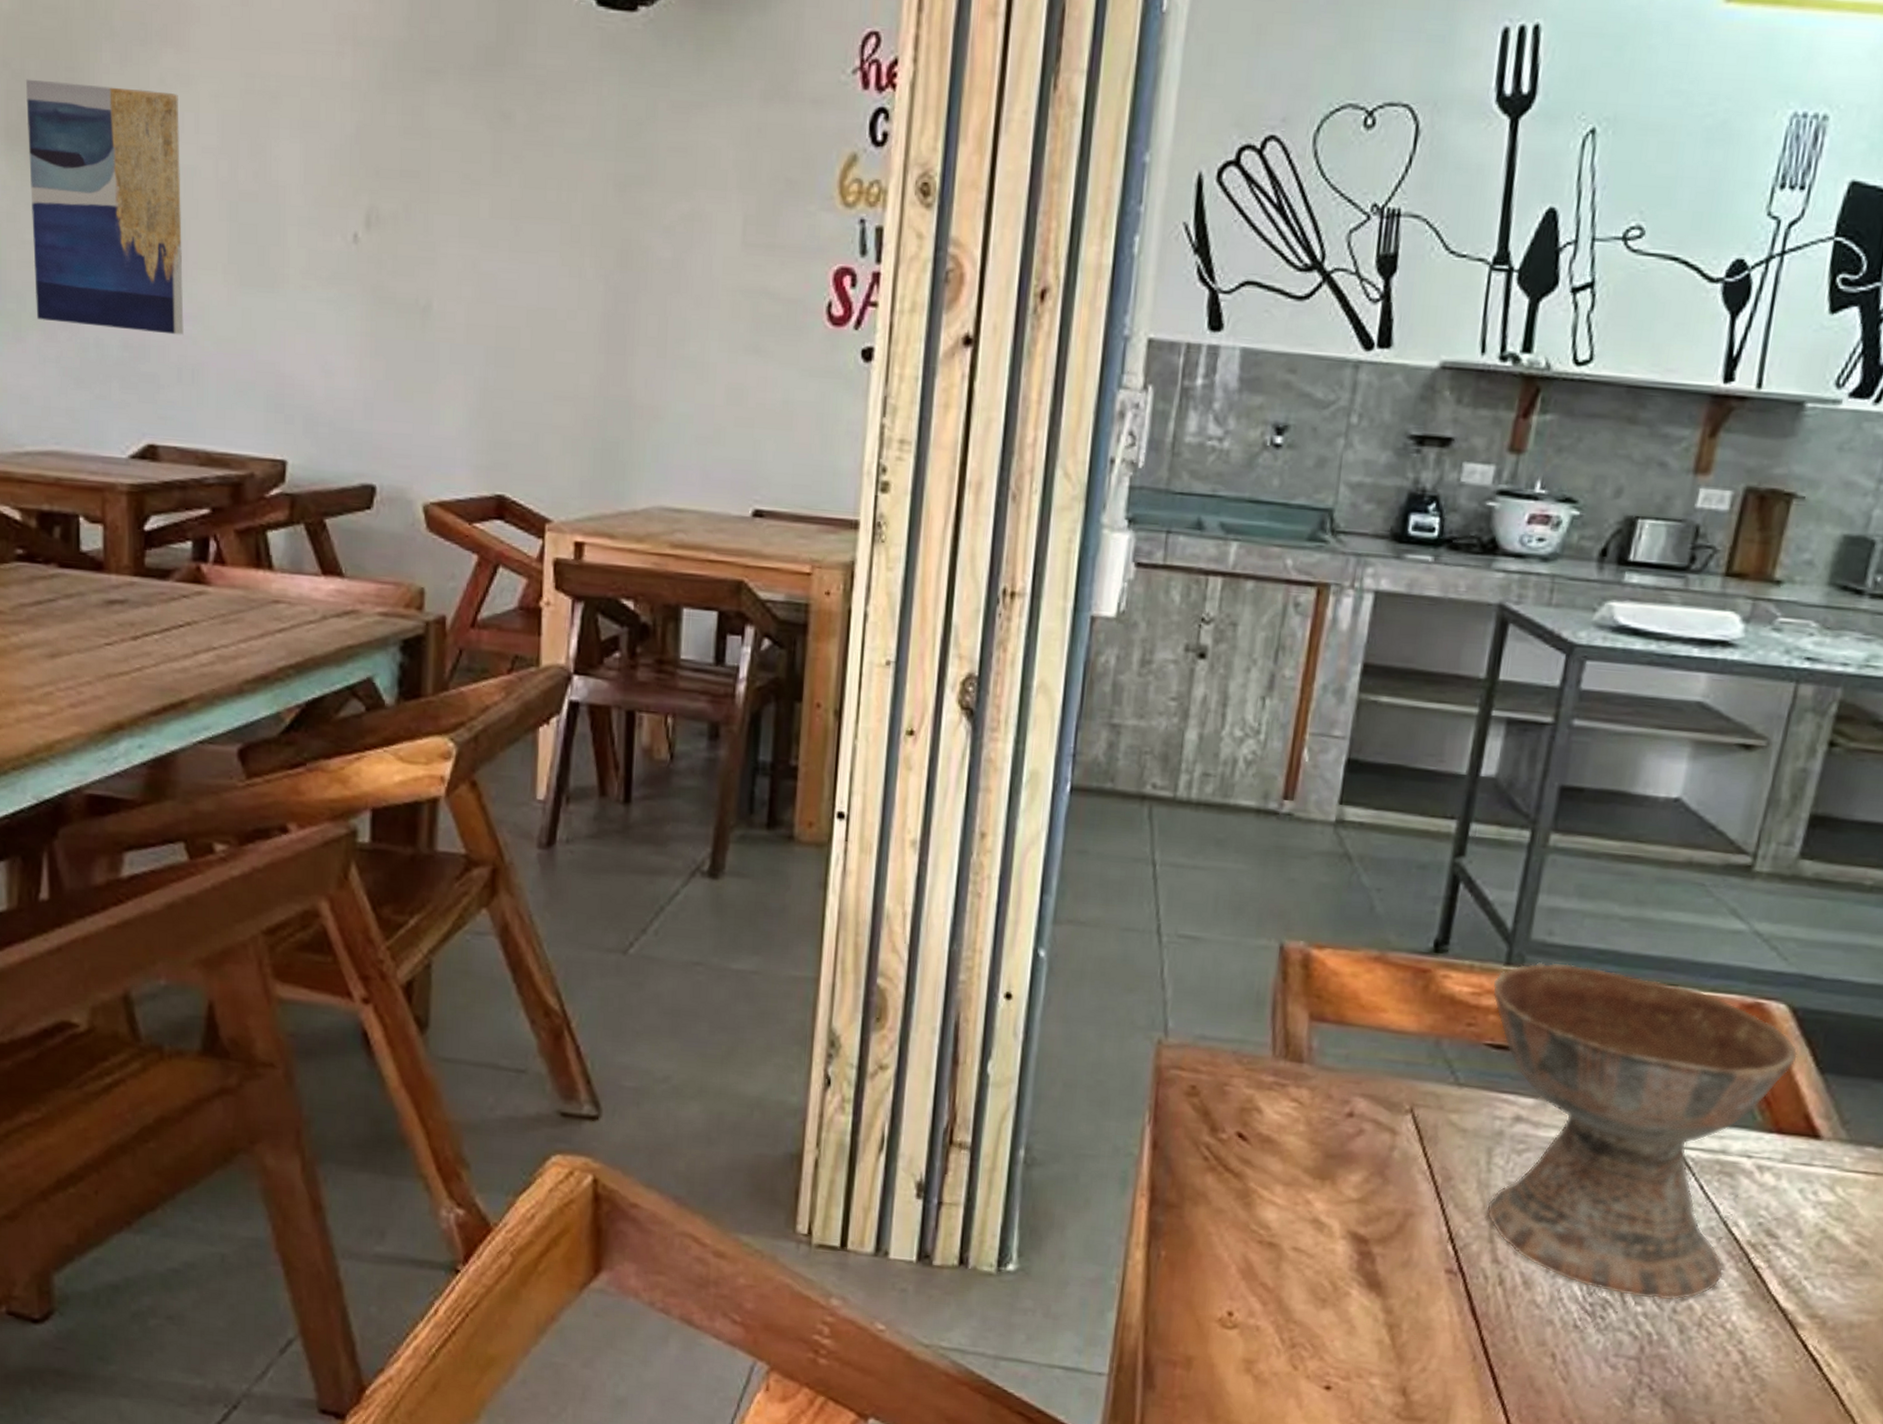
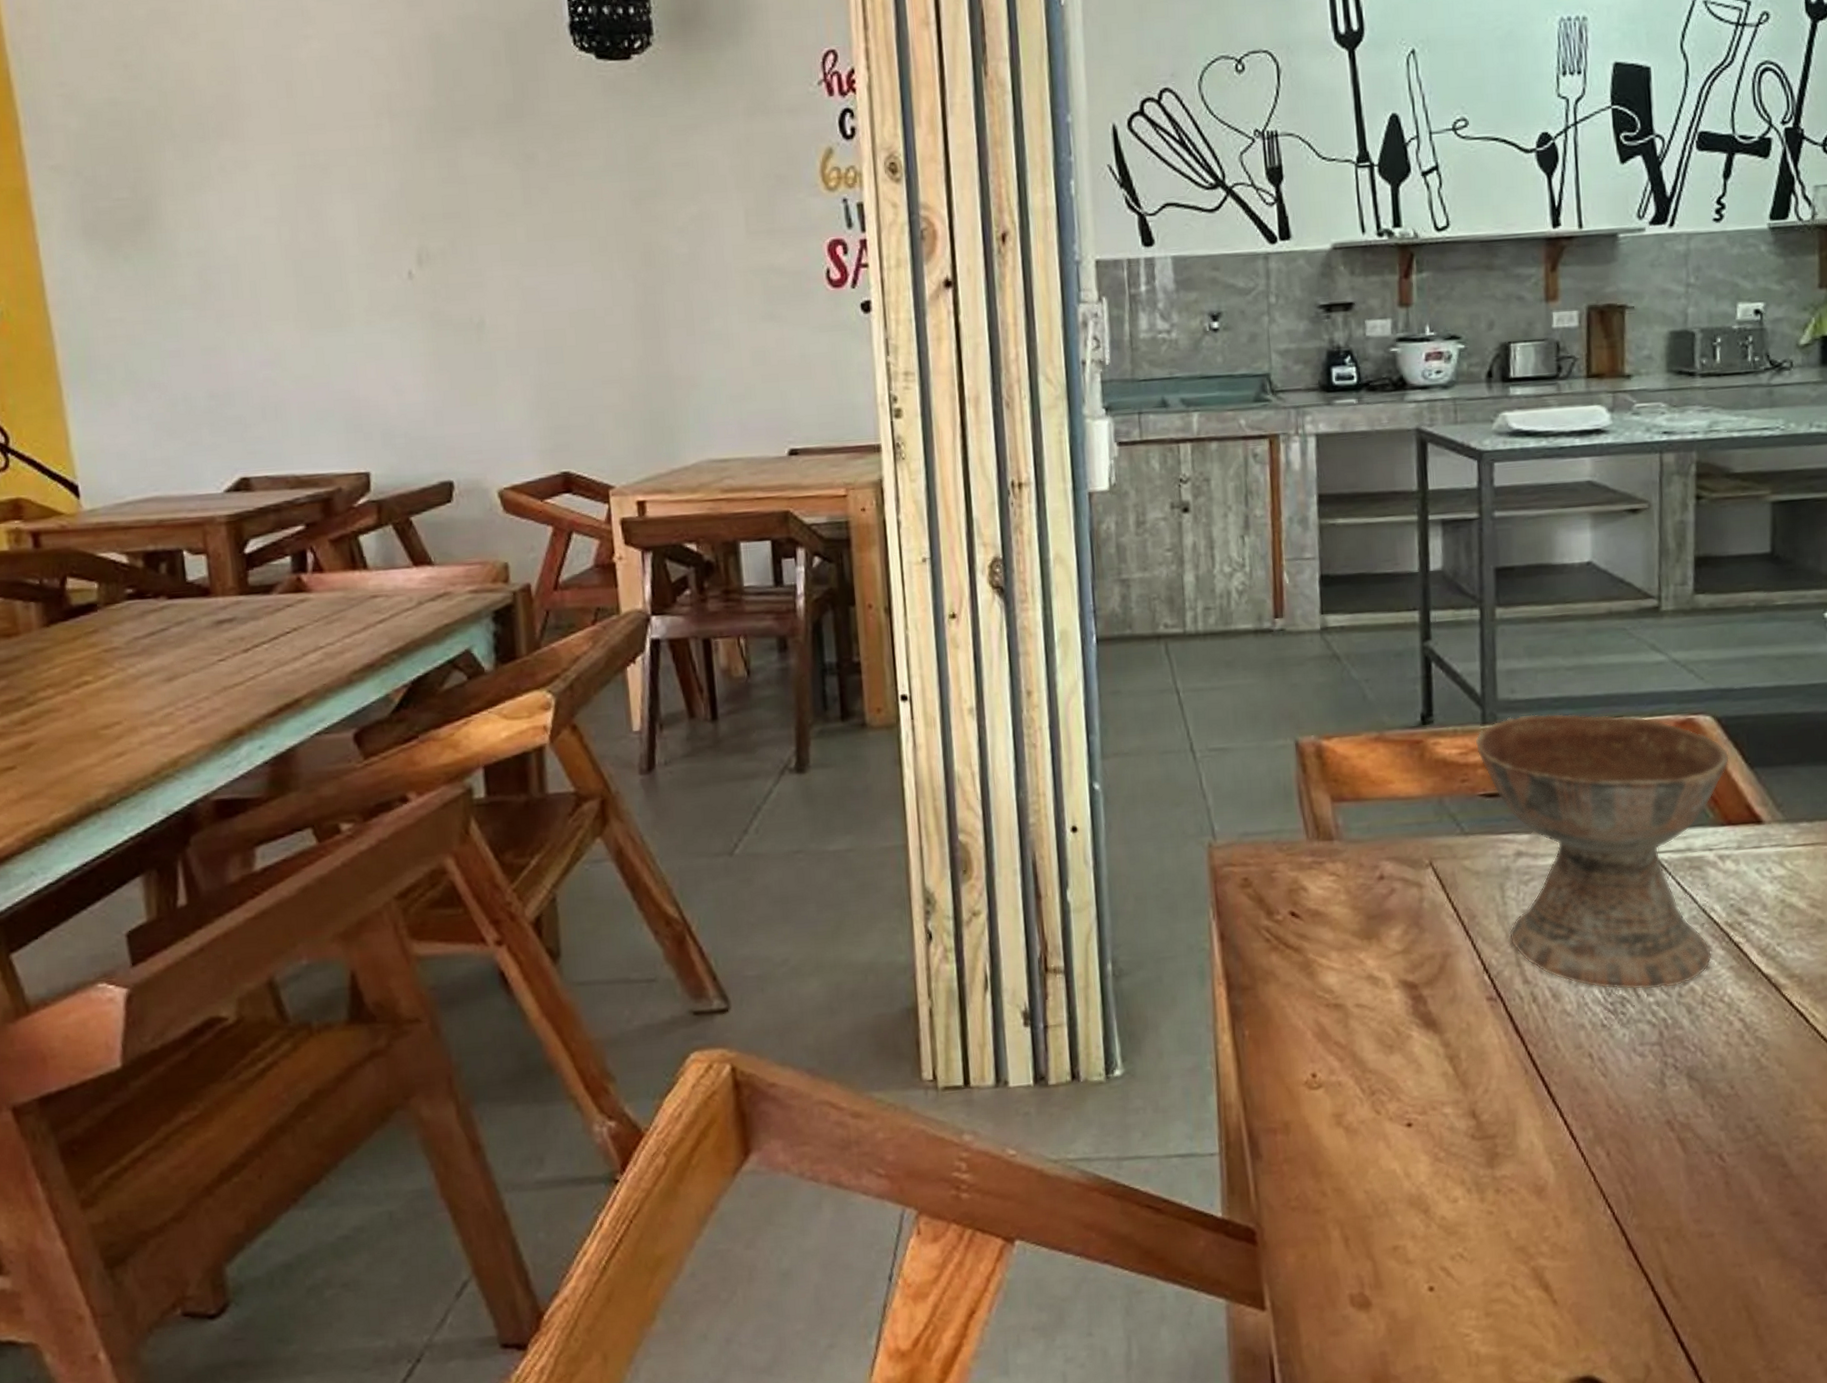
wall art: present [25,79,184,335] -> none [97,177,264,385]

